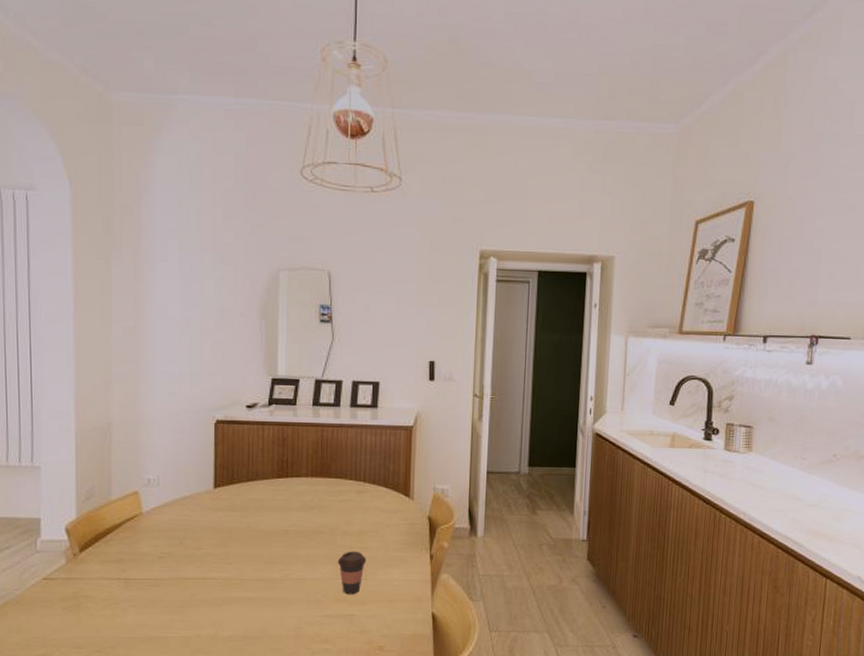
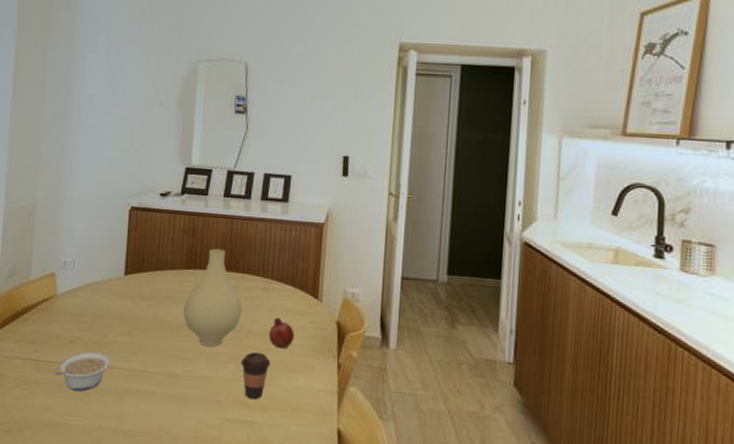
legume: none [145,565,205,604] -> present [54,351,111,391]
vase: none [276,456,337,550] -> present [182,248,243,347]
fruit: none [364,517,388,546] -> present [269,317,294,349]

